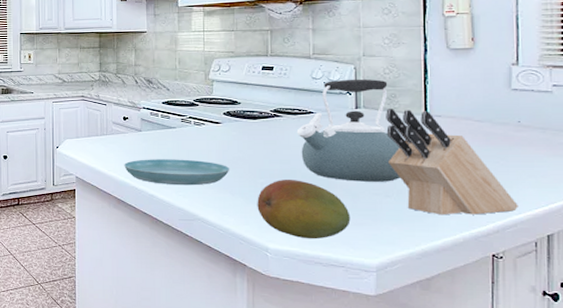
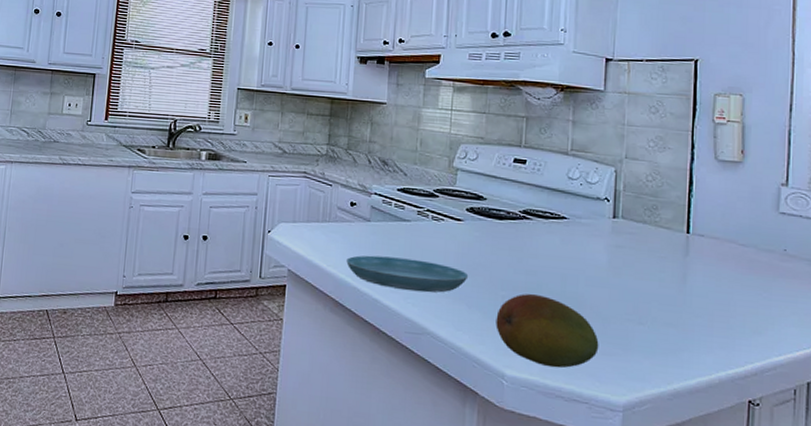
kettle: present [296,78,401,182] -> none [546,182,658,307]
knife block: present [386,109,518,215] -> none [644,222,779,353]

